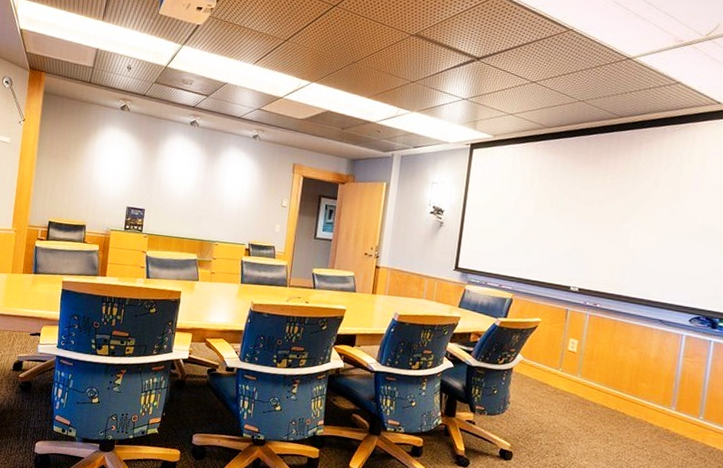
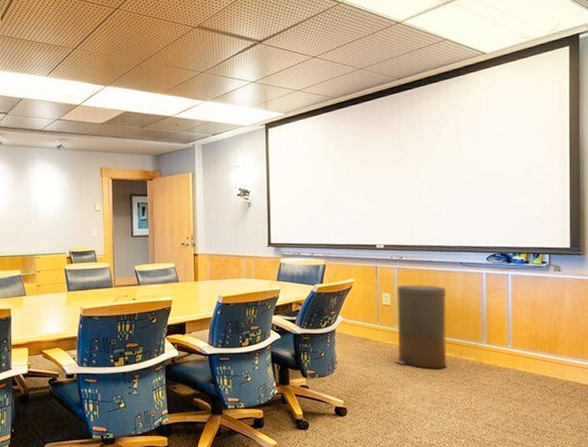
pedal bin: none [571,333,640,430] -> present [393,284,447,370]

